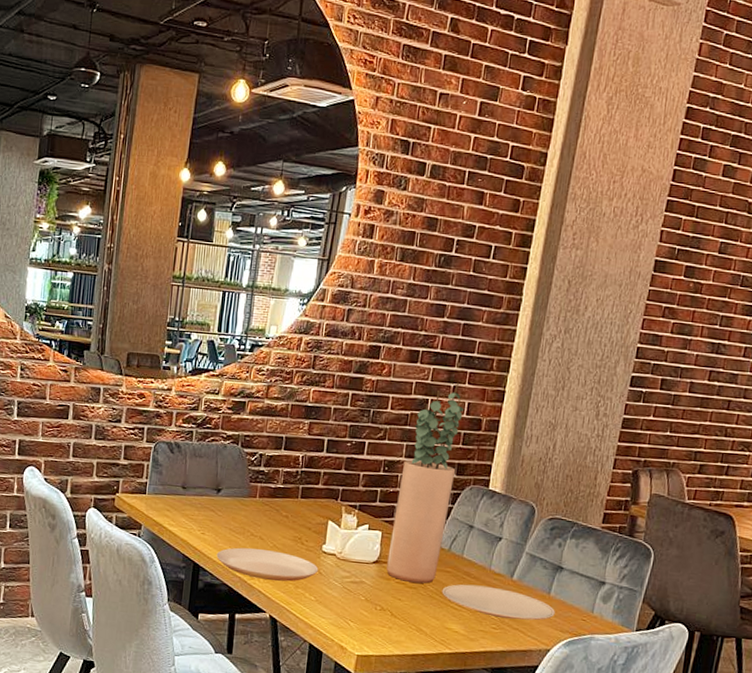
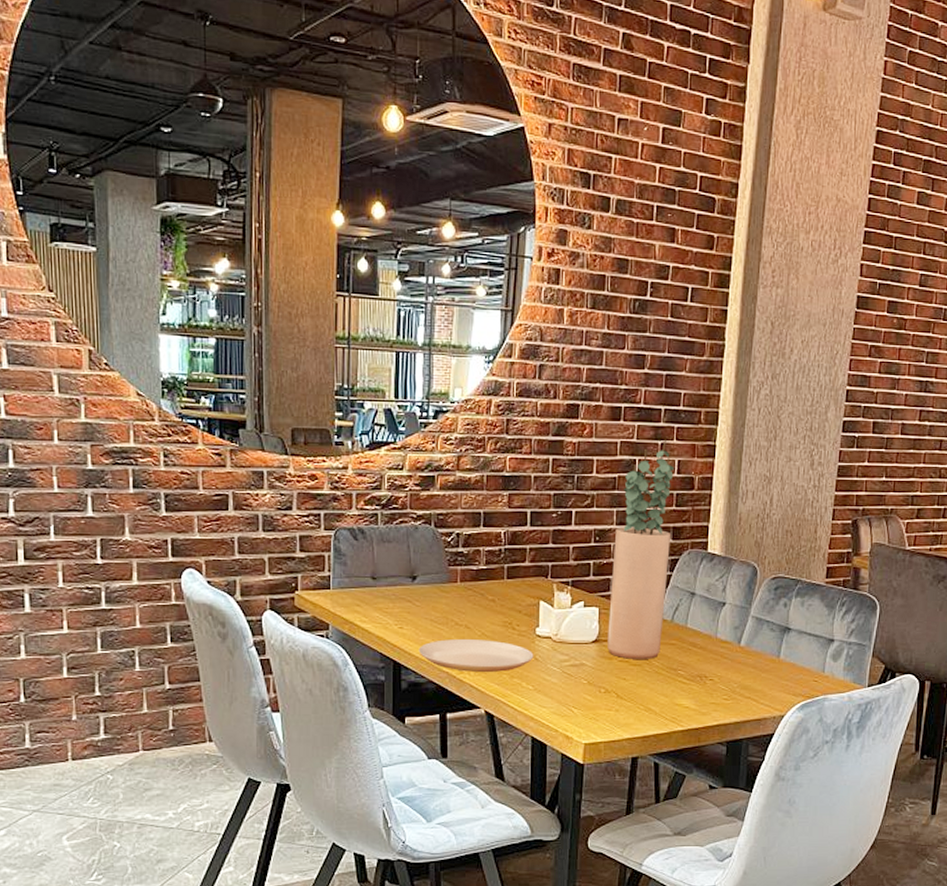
plate: present [442,584,555,621] -> none [668,655,786,688]

